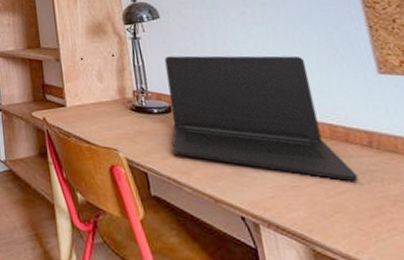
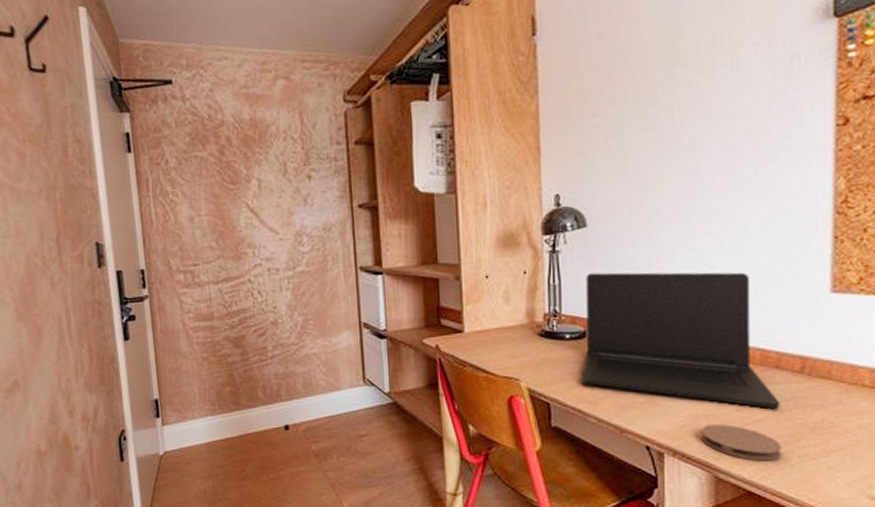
coaster: none [289,195,372,235] -> present [700,423,781,461]

